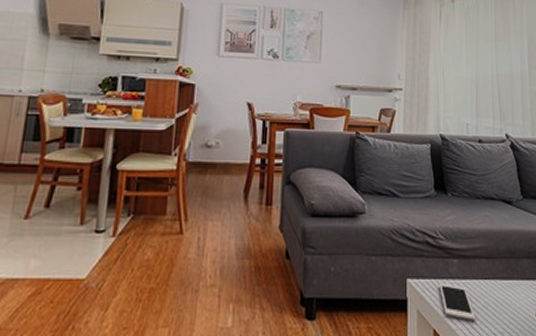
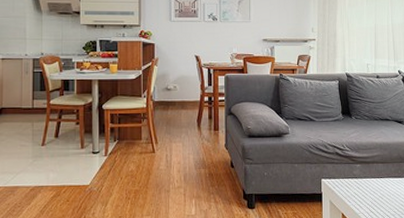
cell phone: present [440,282,475,321] -> none [346,181,373,207]

